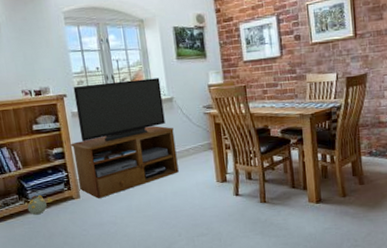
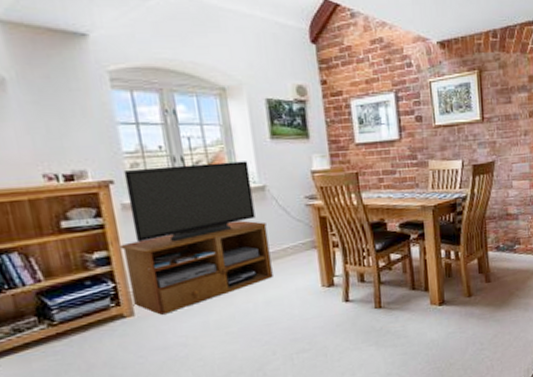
ball: present [24,195,53,215] -> none [47,315,93,343]

